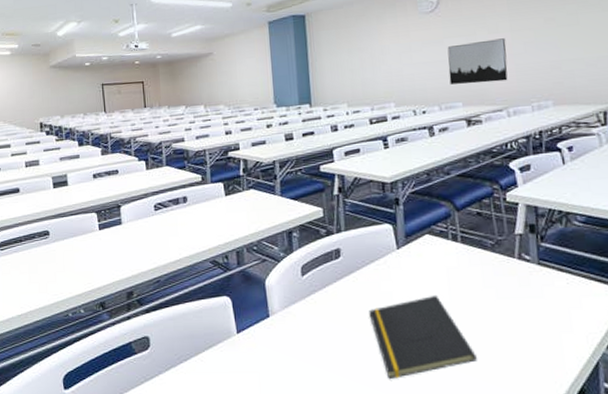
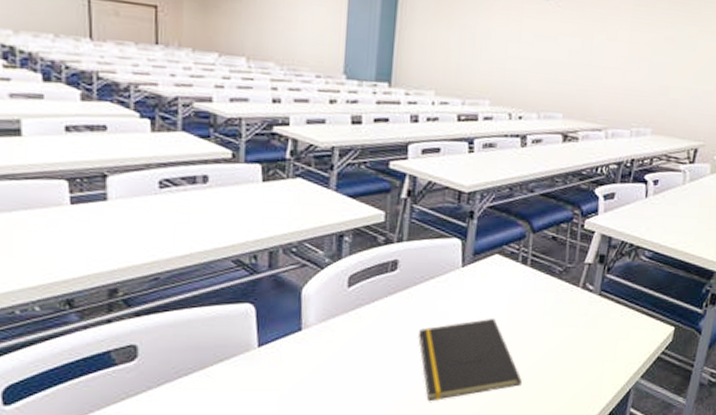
wall art: present [447,38,508,84] -> none [554,45,622,98]

